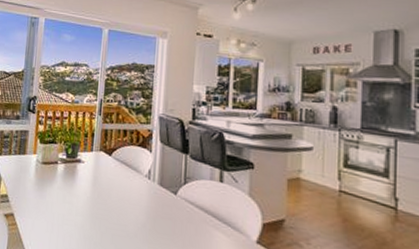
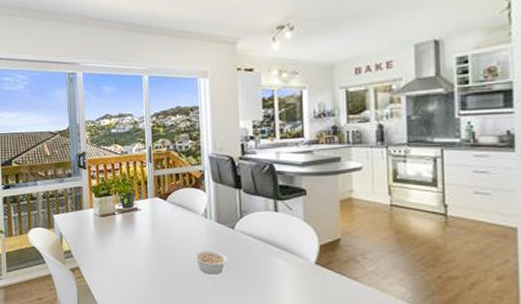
legume: none [131,212,166,241] -> present [193,251,227,275]

